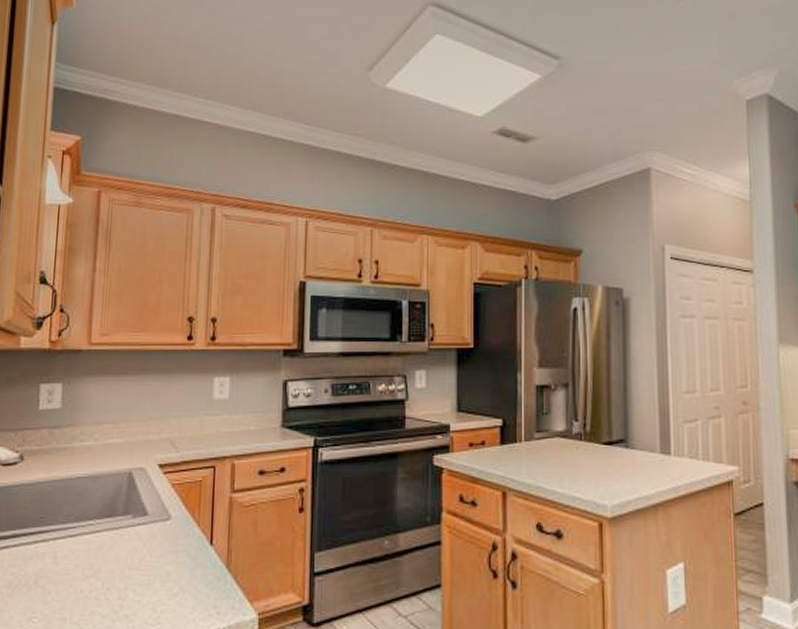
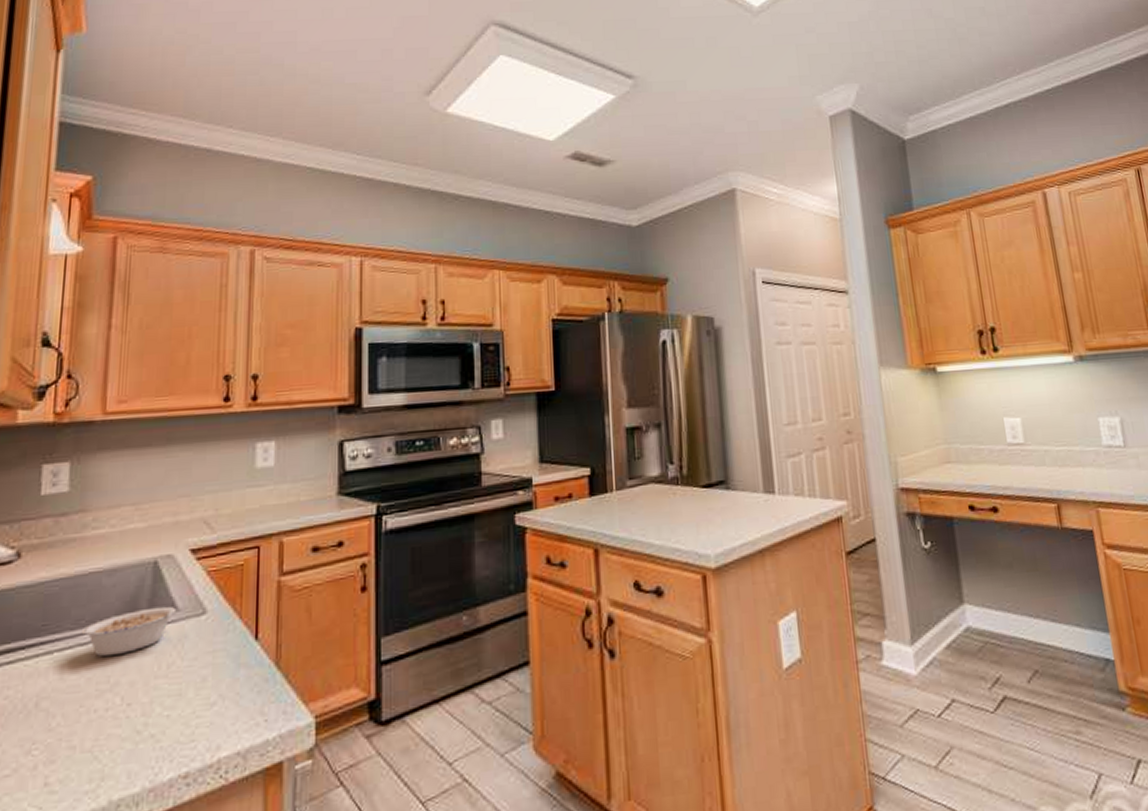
legume: none [70,510,151,548] -> present [81,606,182,657]

